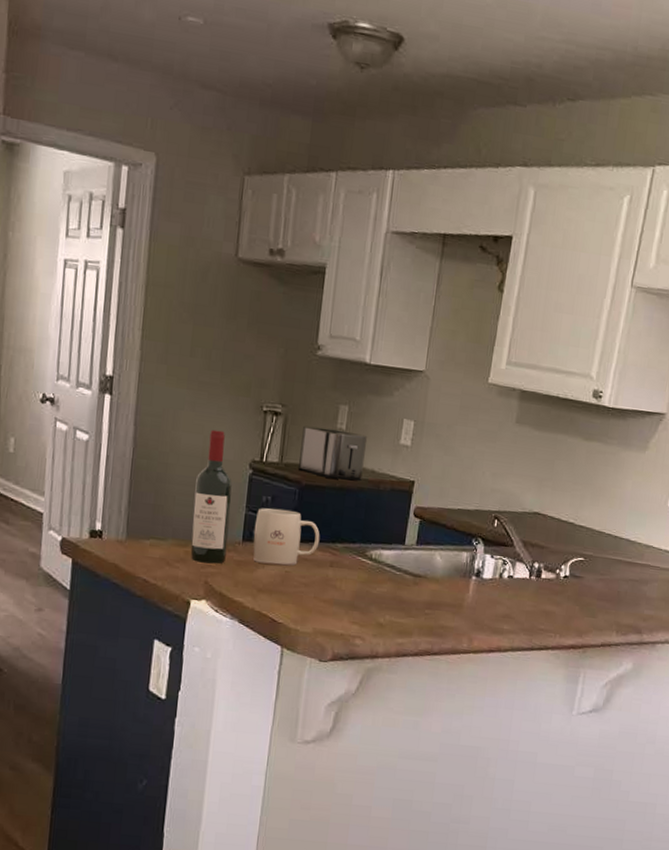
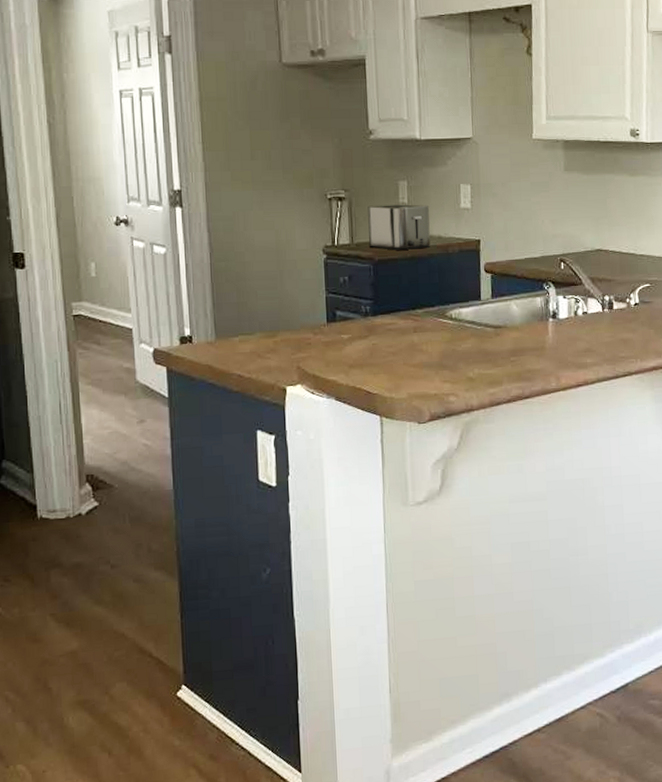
wine bottle: present [190,429,232,565] -> none [274,223,314,351]
mug: present [252,508,320,567] -> none [336,286,401,341]

